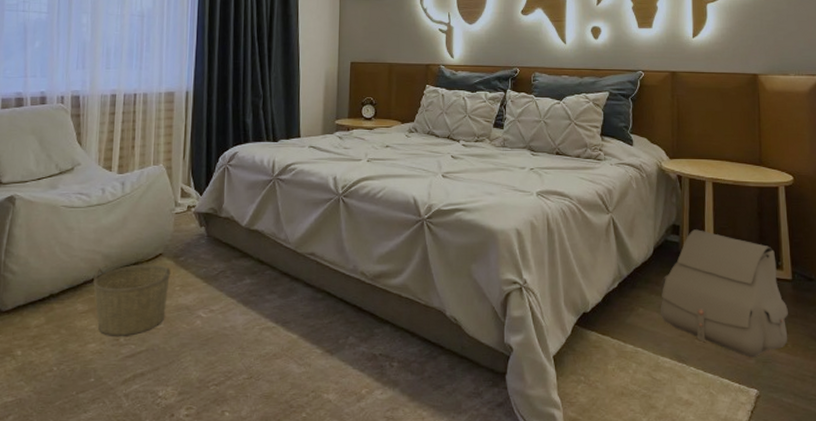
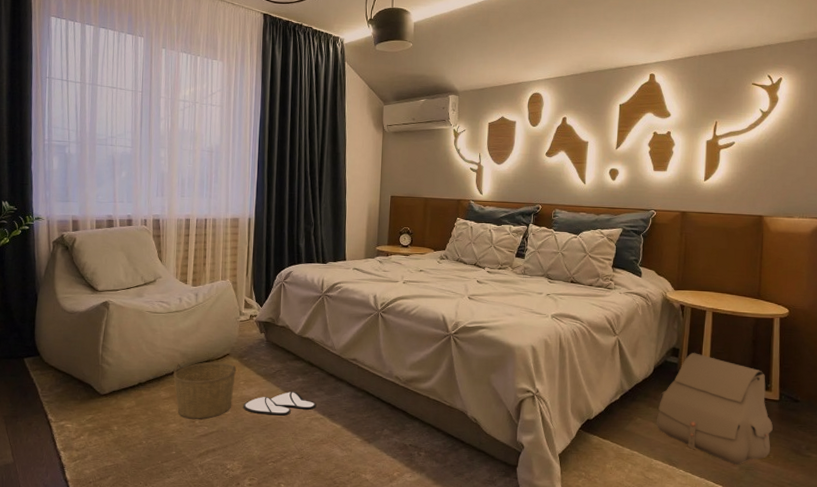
slippers: none [179,295,268,327] -> present [244,391,317,416]

